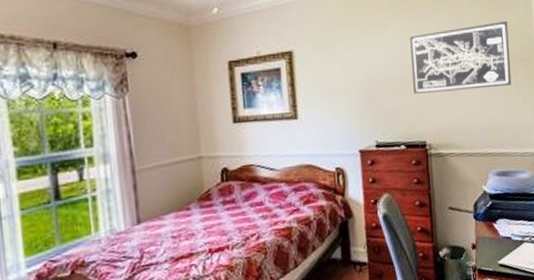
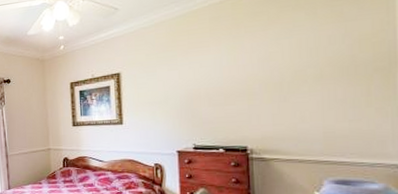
wall art: present [409,21,512,94] -> none [232,30,361,104]

